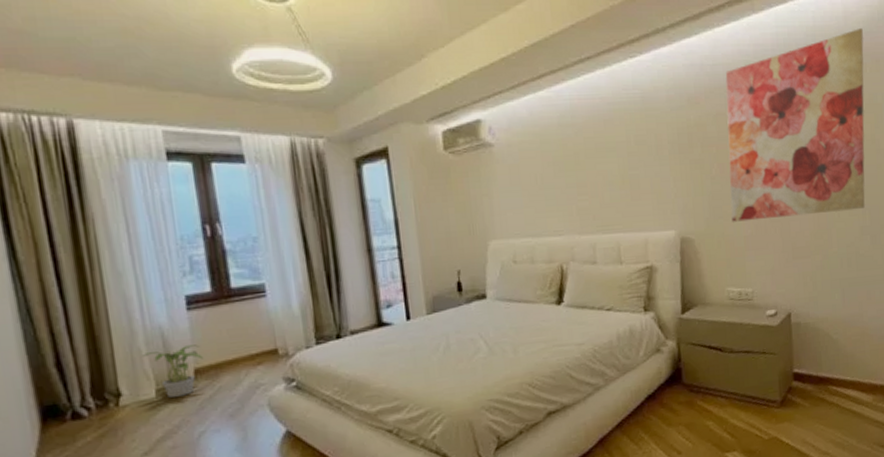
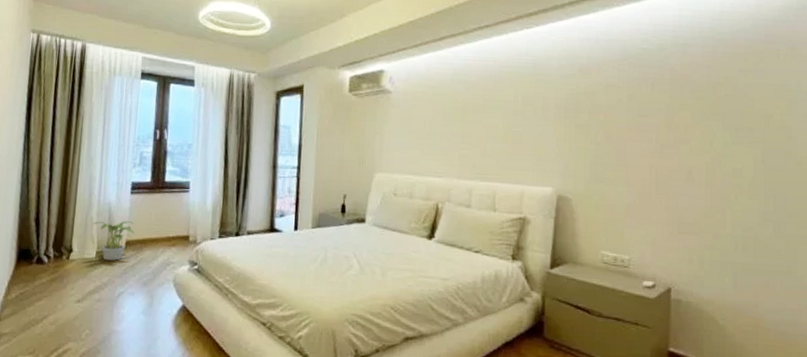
wall art: present [725,27,866,222] -> none [613,15,779,195]

